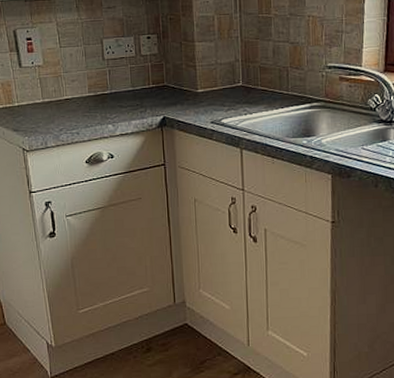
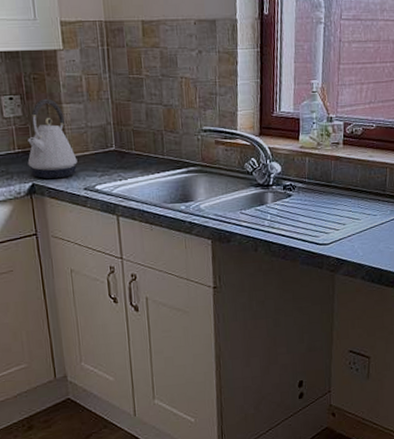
kettle: none [160,37,206,113] -> present [27,98,78,180]

